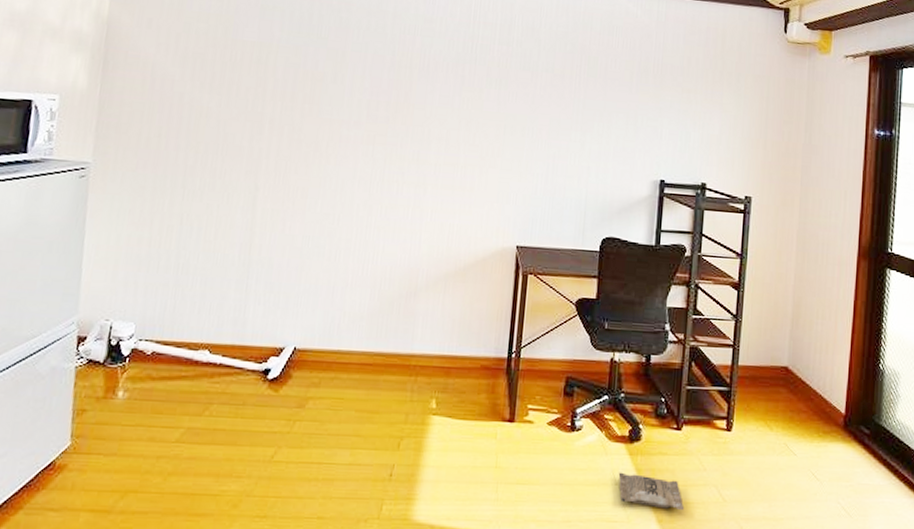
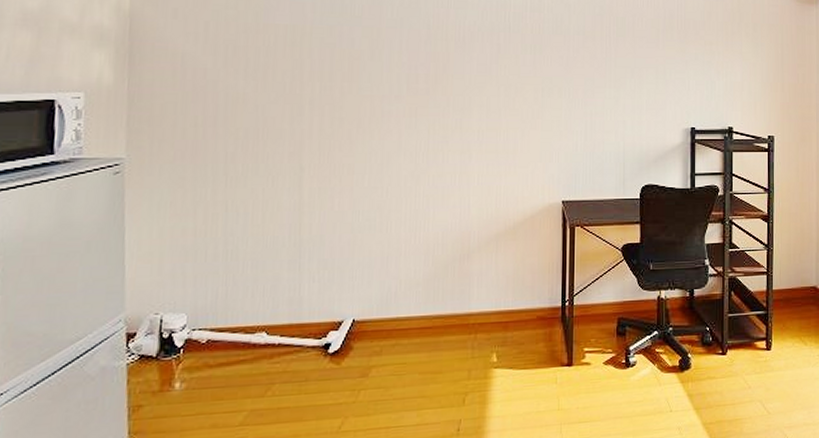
bag: present [618,472,685,511] -> none [672,399,734,428]

